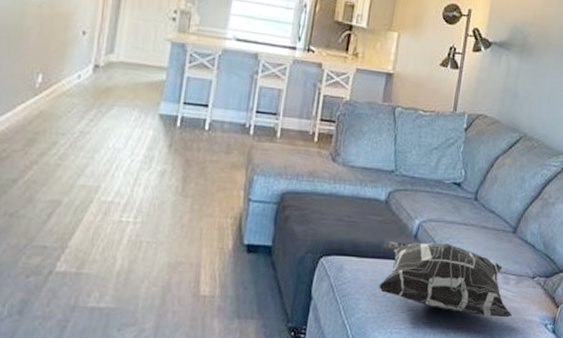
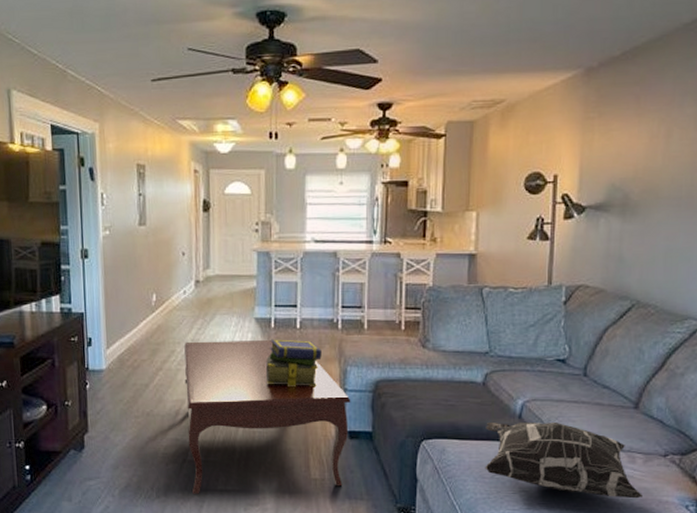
coffee table: none [55,133,254,312] -> present [184,339,351,494]
stack of books: none [163,139,229,194] -> present [265,339,322,386]

